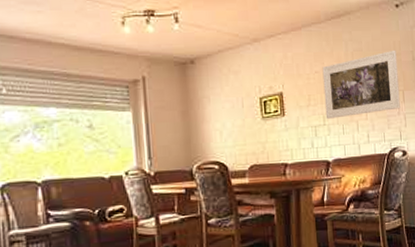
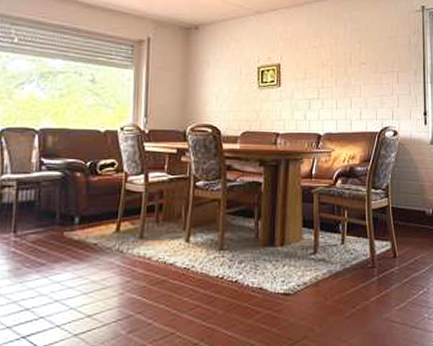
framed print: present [322,50,401,119] -> none [320,32,394,93]

